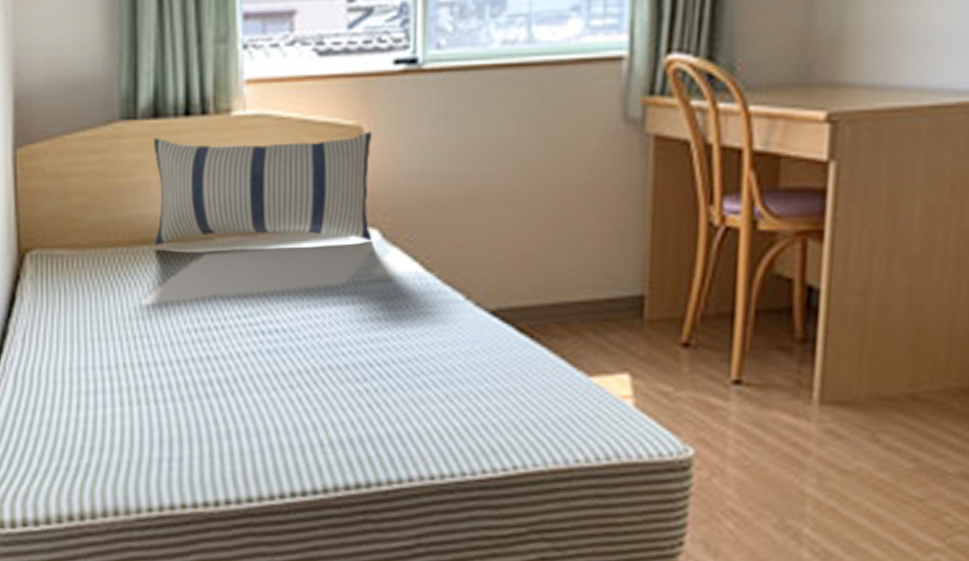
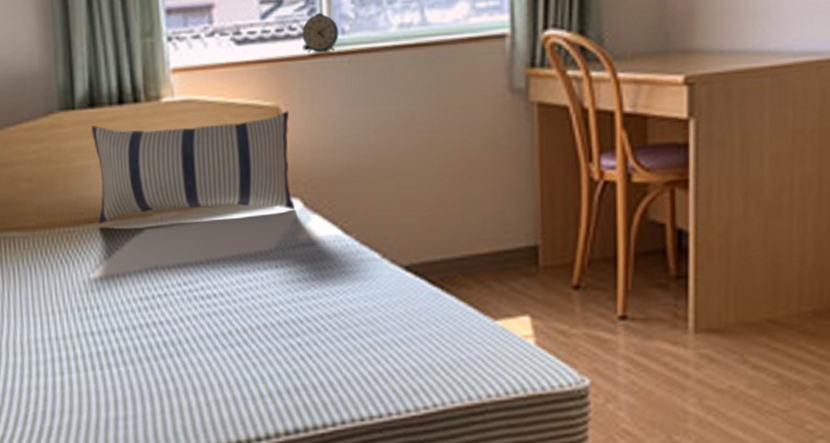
alarm clock: none [392,23,434,69] -> present [302,12,339,53]

